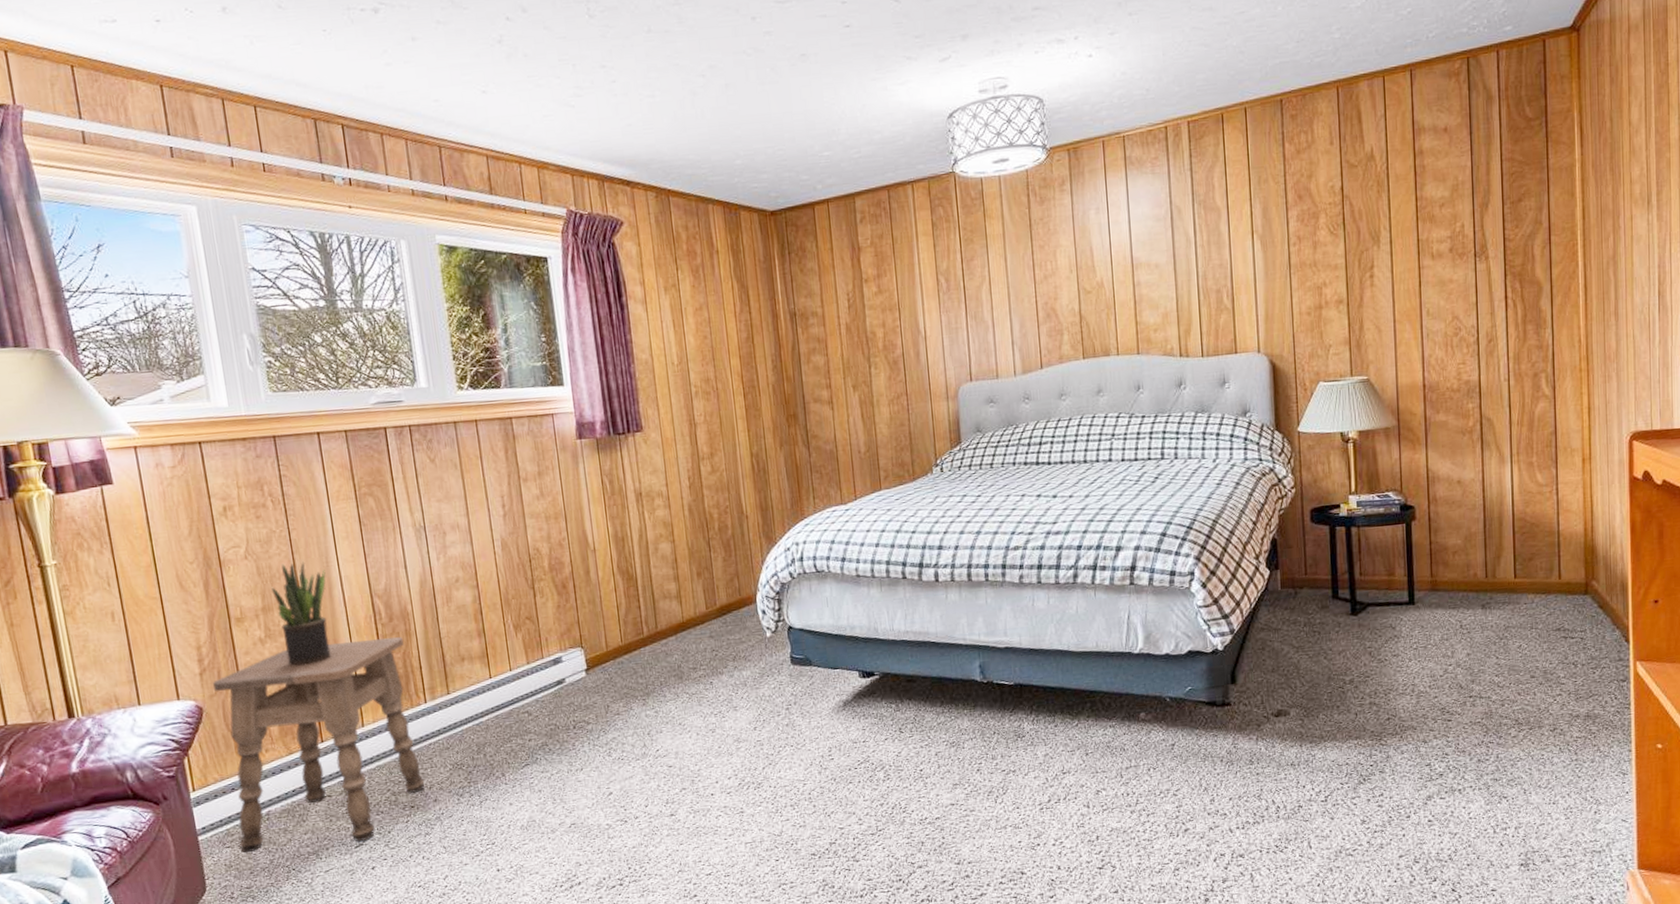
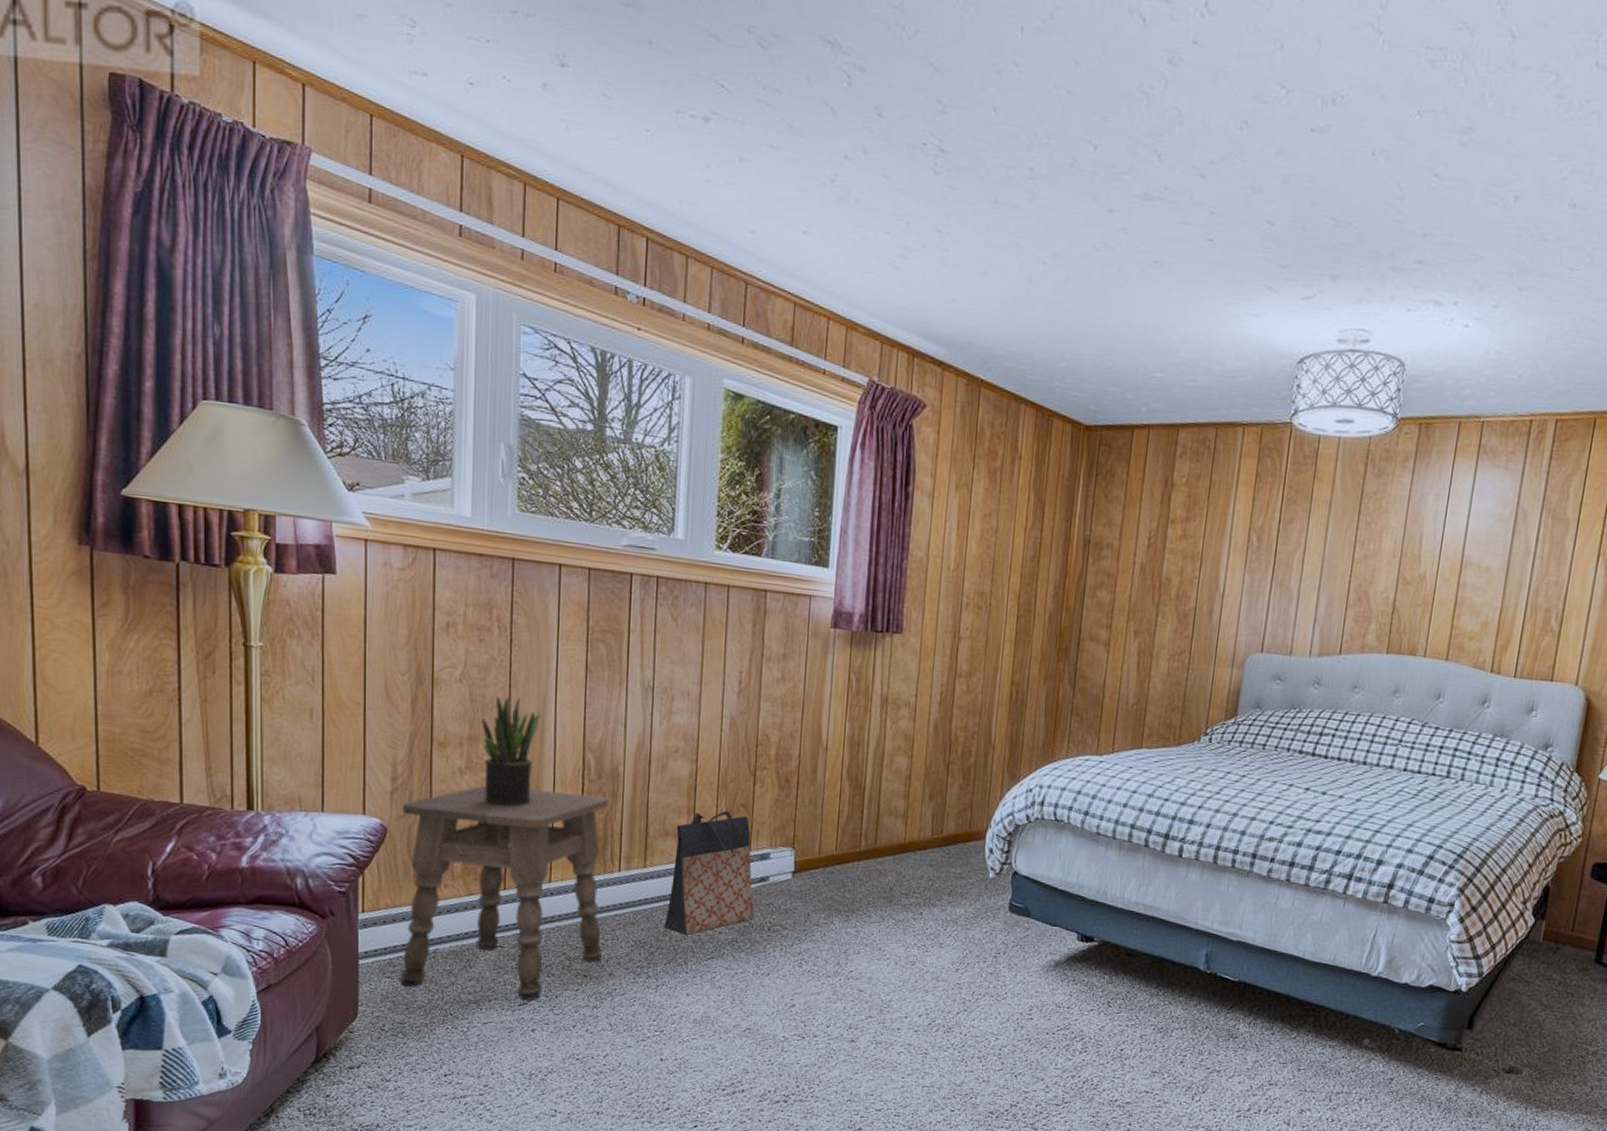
bag: none [470,626,558,749] -> present [664,811,754,935]

